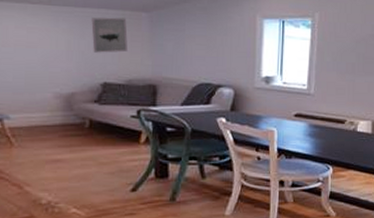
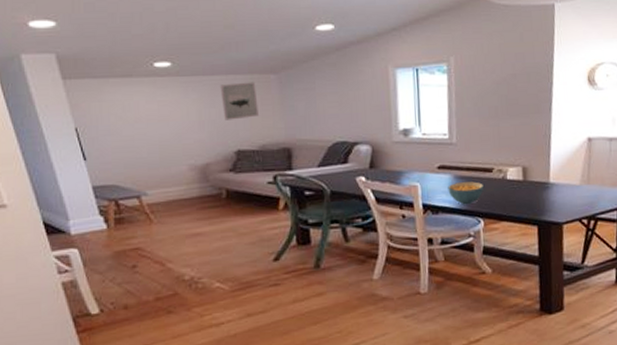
cereal bowl: none [302,131,335,152] -> present [448,181,484,205]

